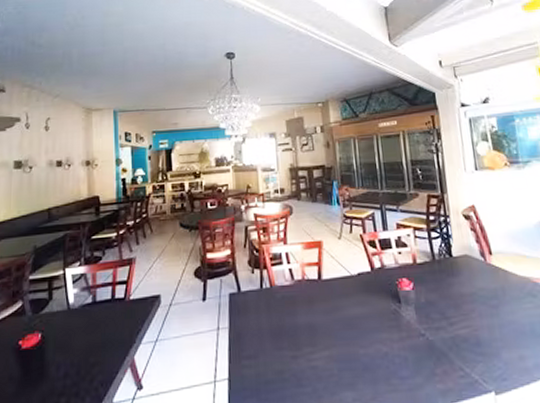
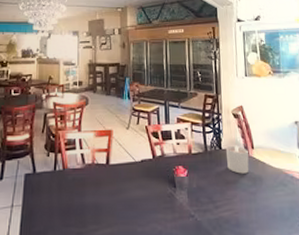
candle: none [458,251,488,285] -> present [226,145,249,174]

